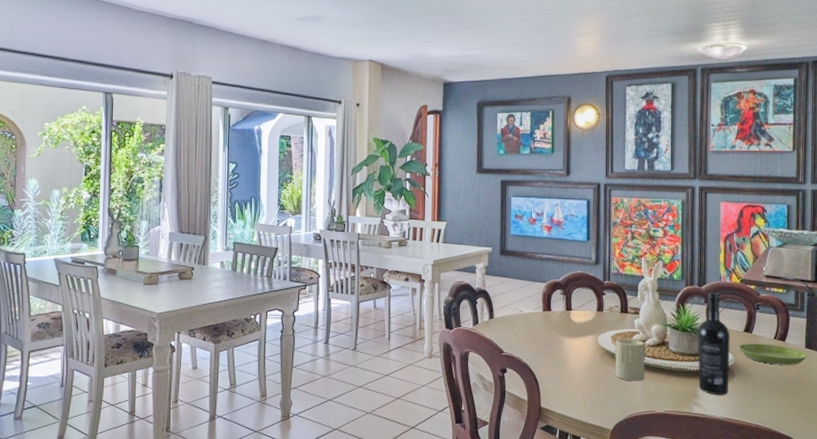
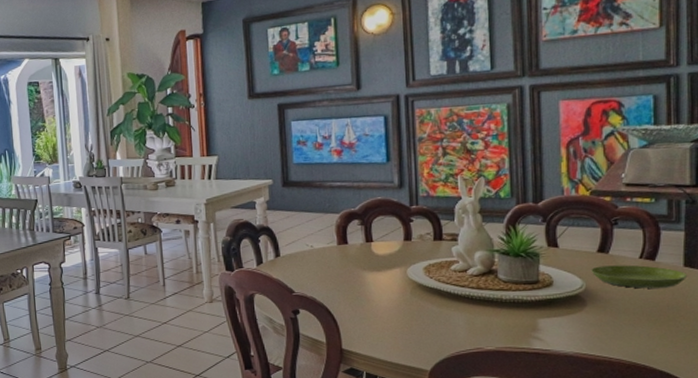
candle: present [615,338,646,381] -> none [428,268,469,316]
wine bottle: present [697,292,730,395] -> none [534,209,580,328]

